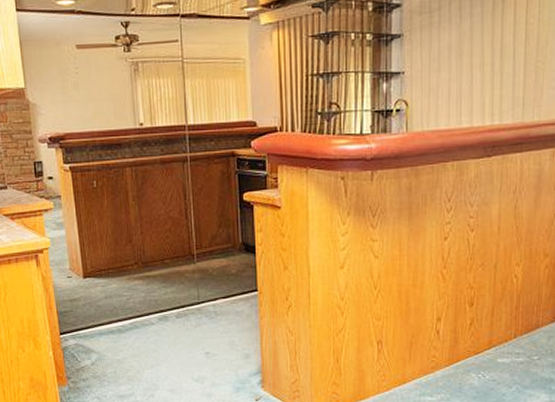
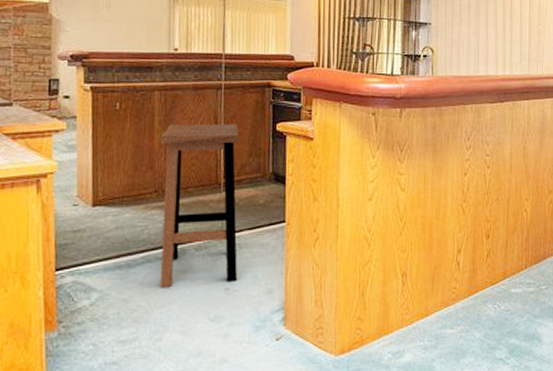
bar stool: none [135,195,217,351] -> present [160,123,239,288]

